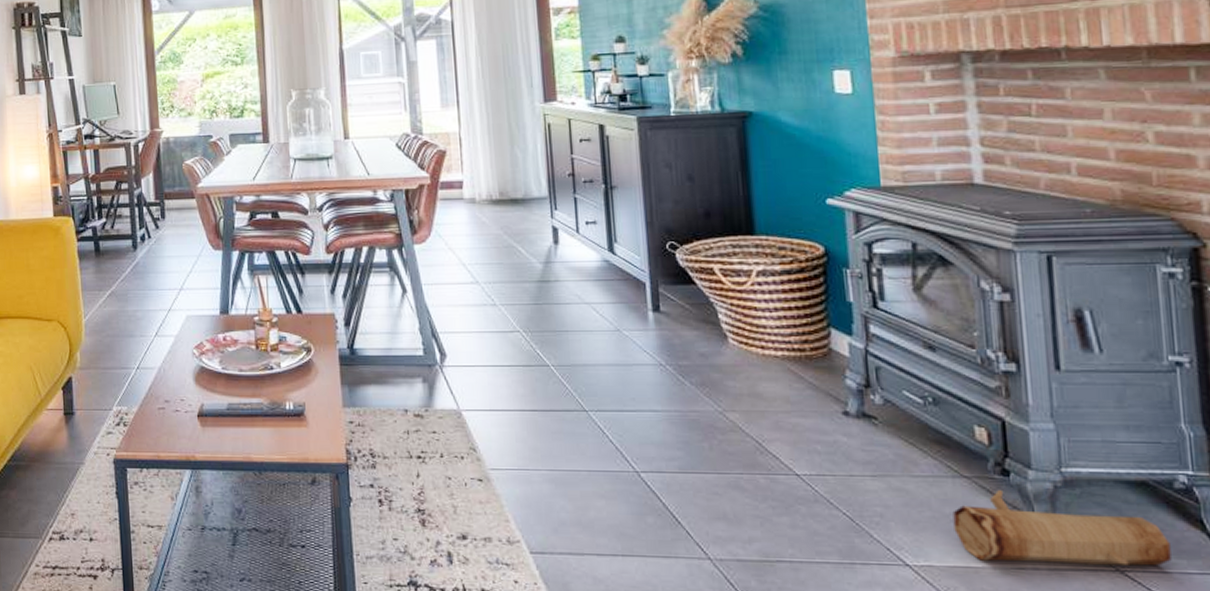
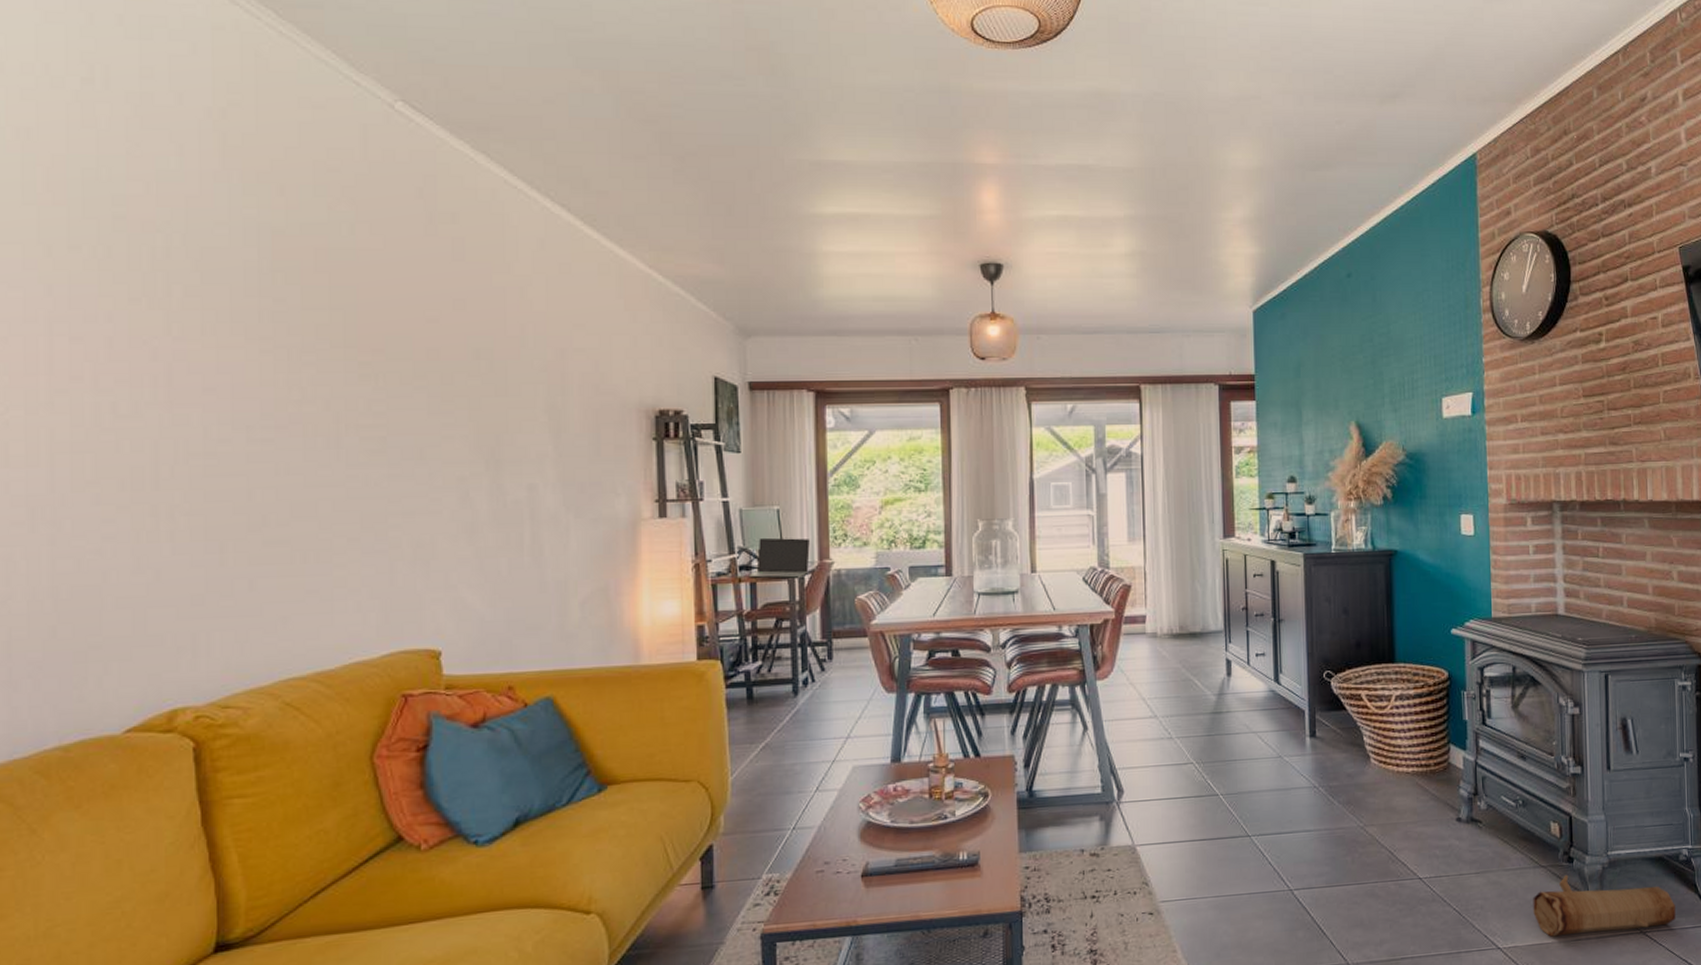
laptop: none [92,110,143,146] -> present [748,537,810,579]

